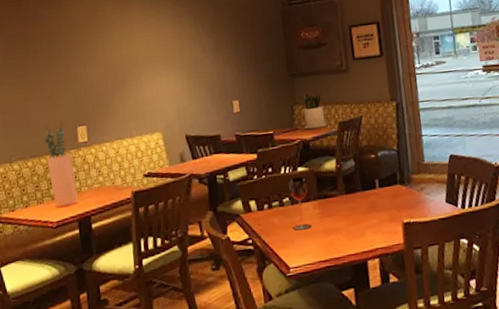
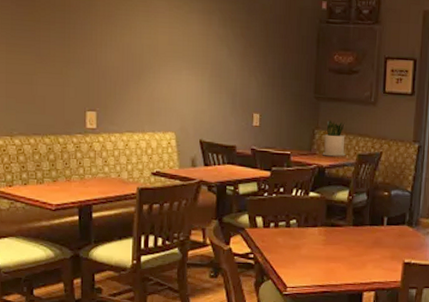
vase: present [44,120,79,208] -> none [50,101,81,192]
wineglass: present [288,176,311,230] -> none [296,201,317,253]

